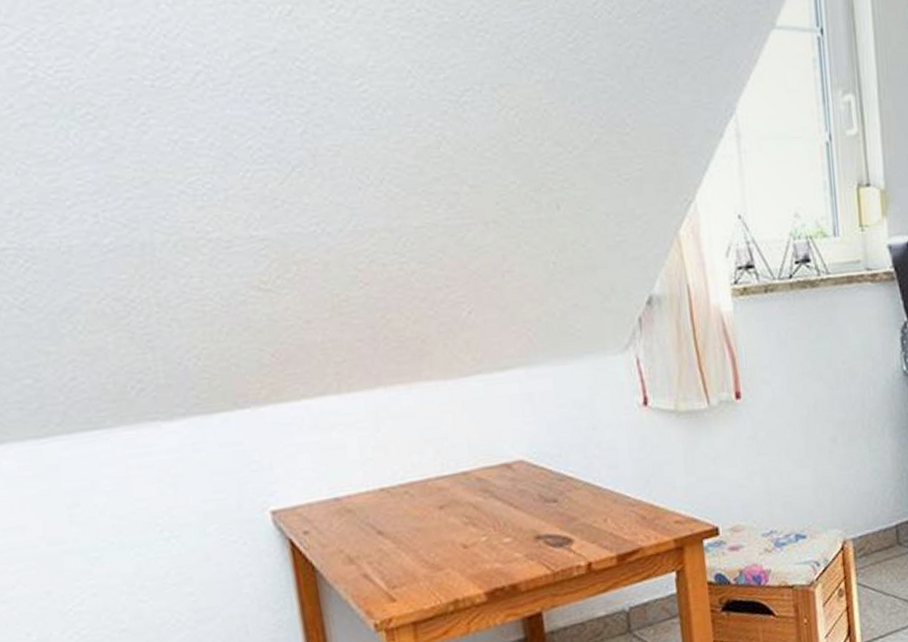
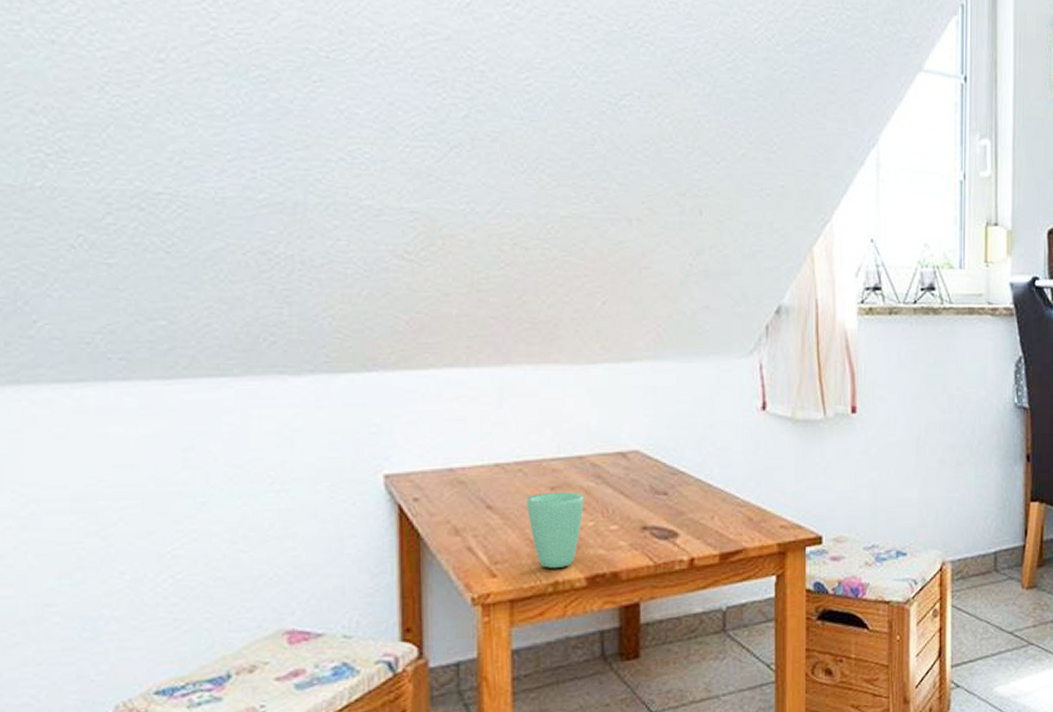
cup: none [416,509,475,587] -> present [527,492,584,568]

